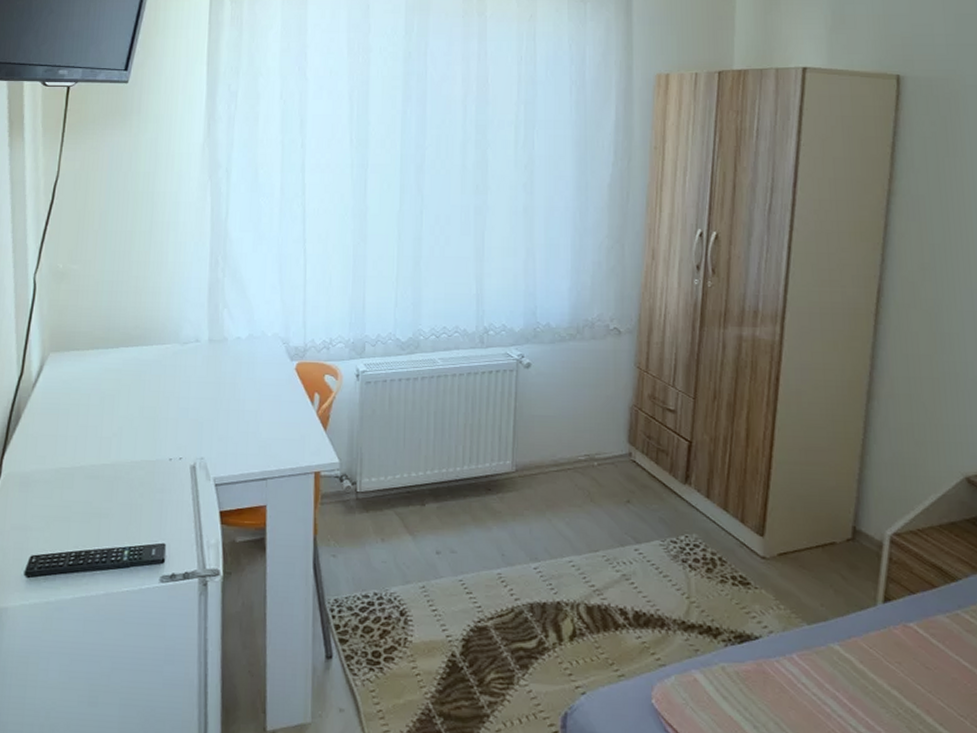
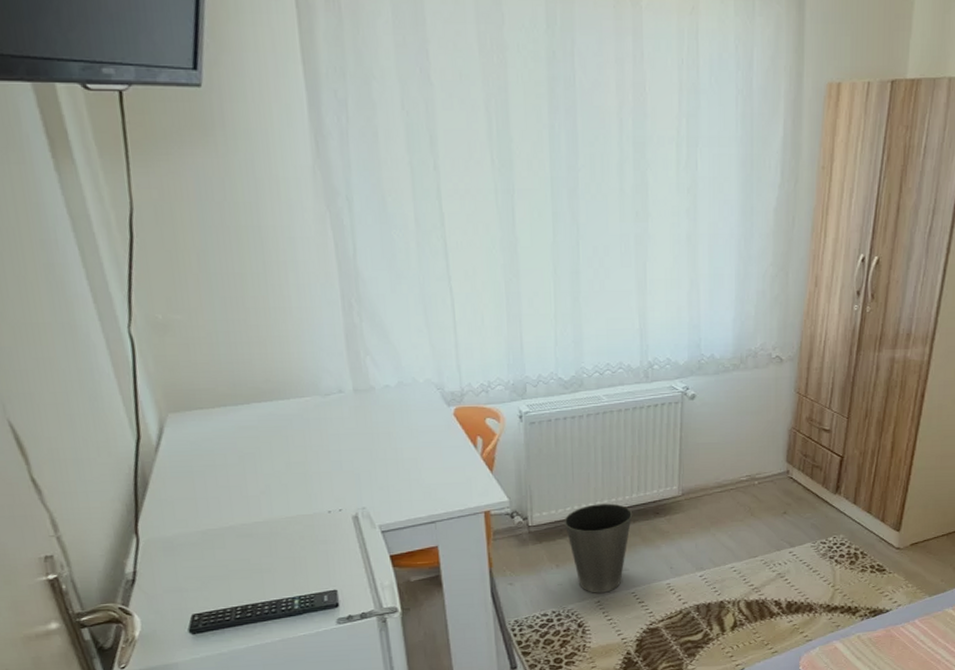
waste basket: none [392,473,464,577] -> present [564,503,633,593]

